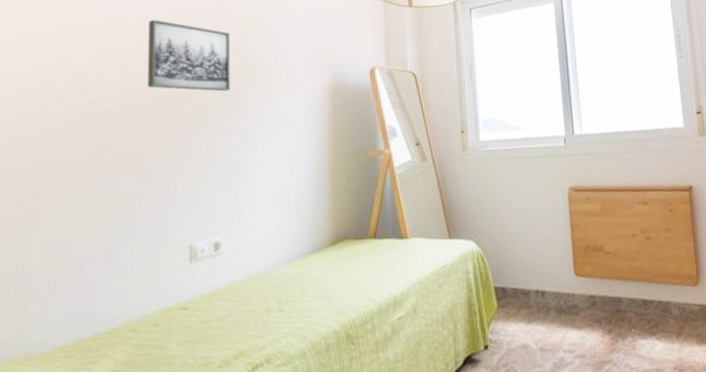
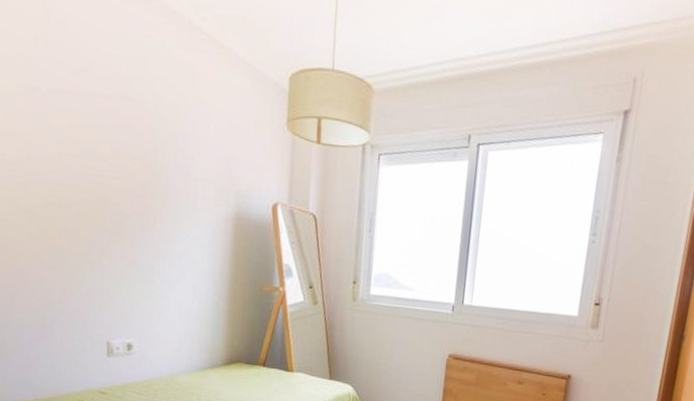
wall art: present [147,19,230,92] -> none [68,120,143,206]

